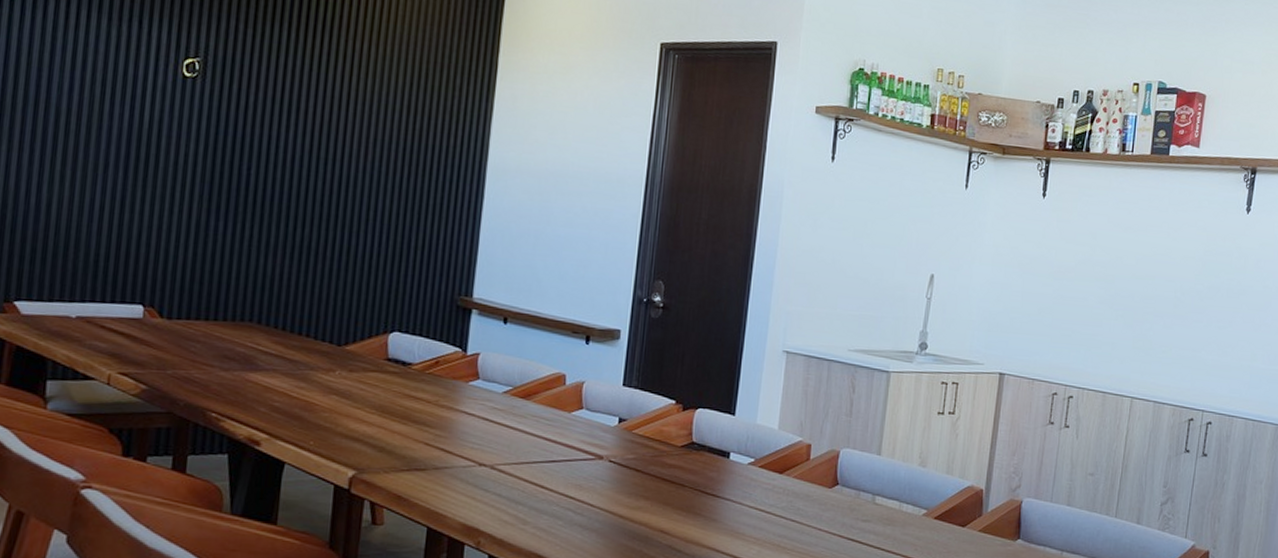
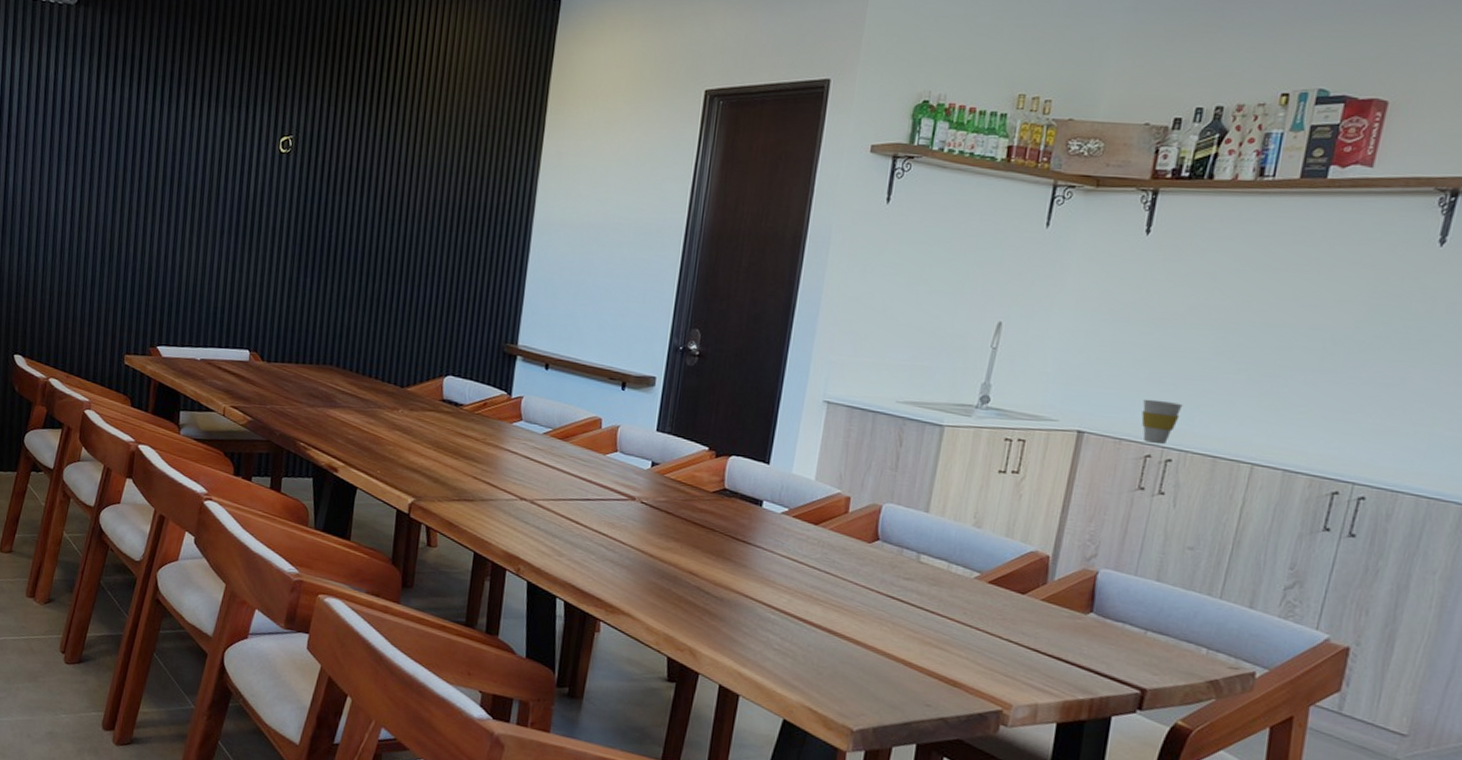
cup: none [1048,343,1078,384] -> present [1141,399,1183,445]

